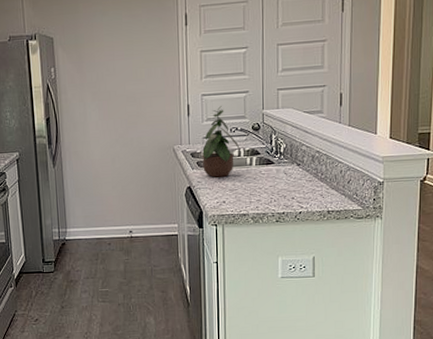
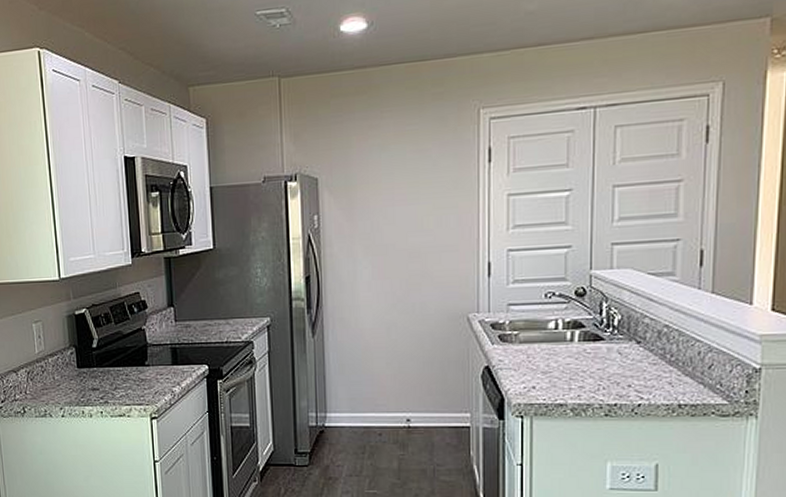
potted plant: present [201,106,240,178] -> none [505,264,558,356]

